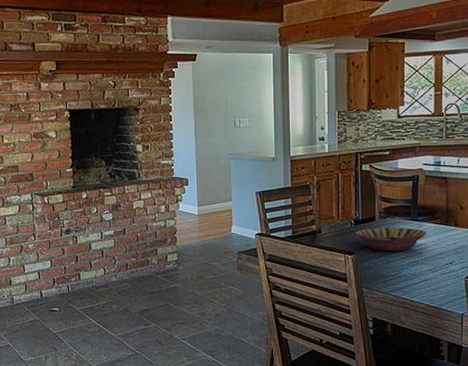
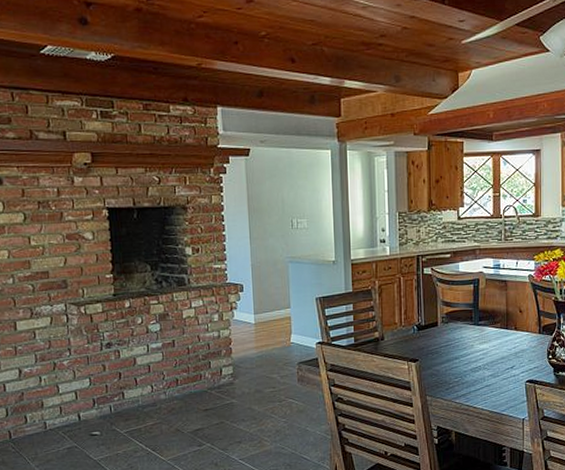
serving bowl: present [354,227,427,252] -> none [417,332,489,358]

